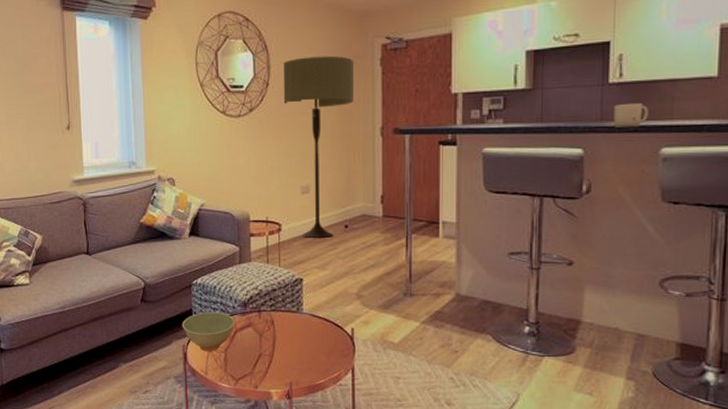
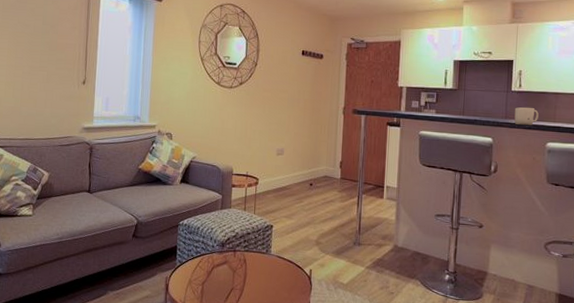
bowl: present [181,312,235,351] -> none [166,249,213,284]
floor lamp: present [281,55,354,238] -> none [268,46,325,193]

